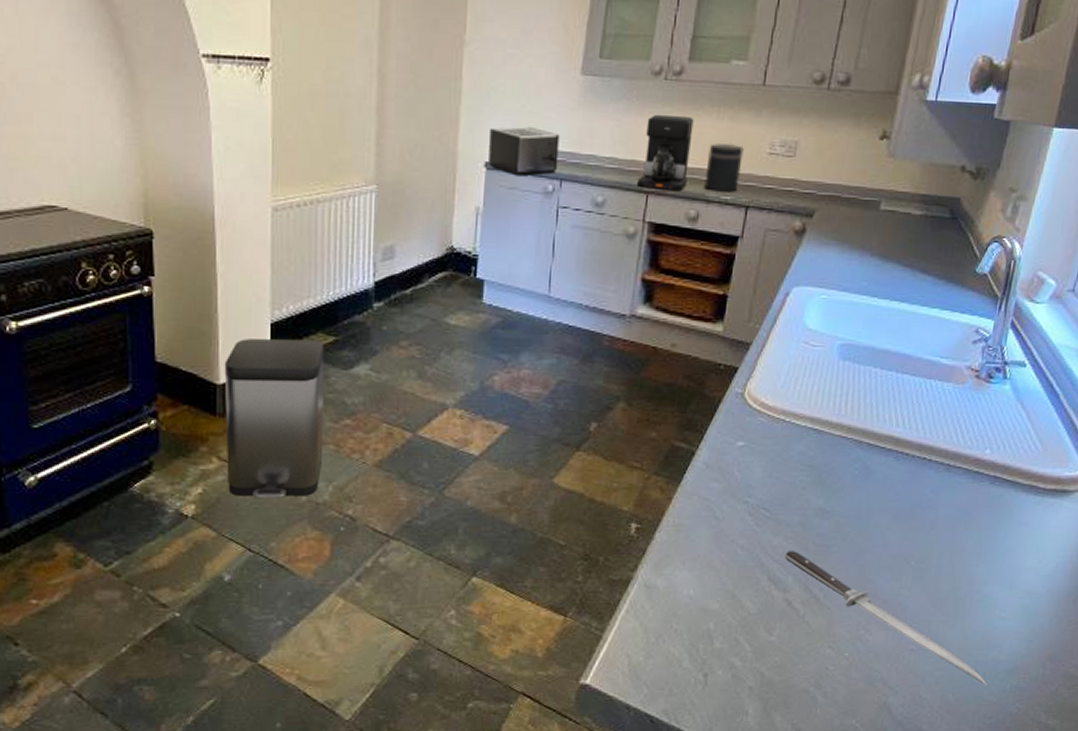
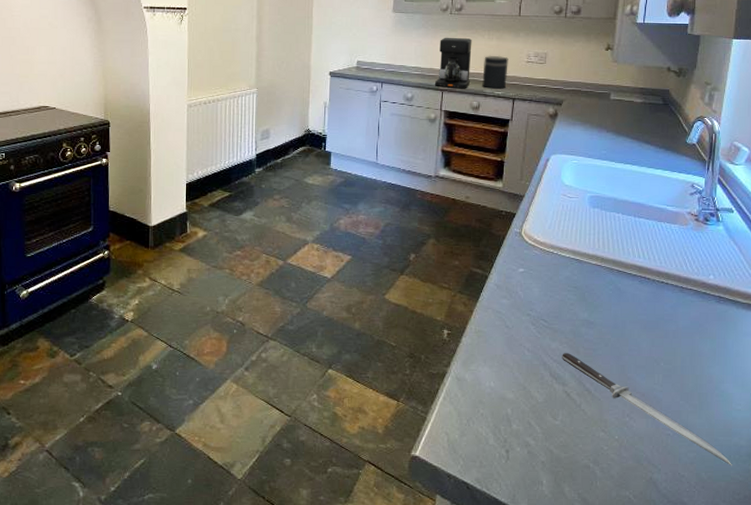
pedal bin: present [224,339,324,499] -> none [154,194,222,309]
toaster: present [489,126,560,176] -> none [332,47,380,81]

